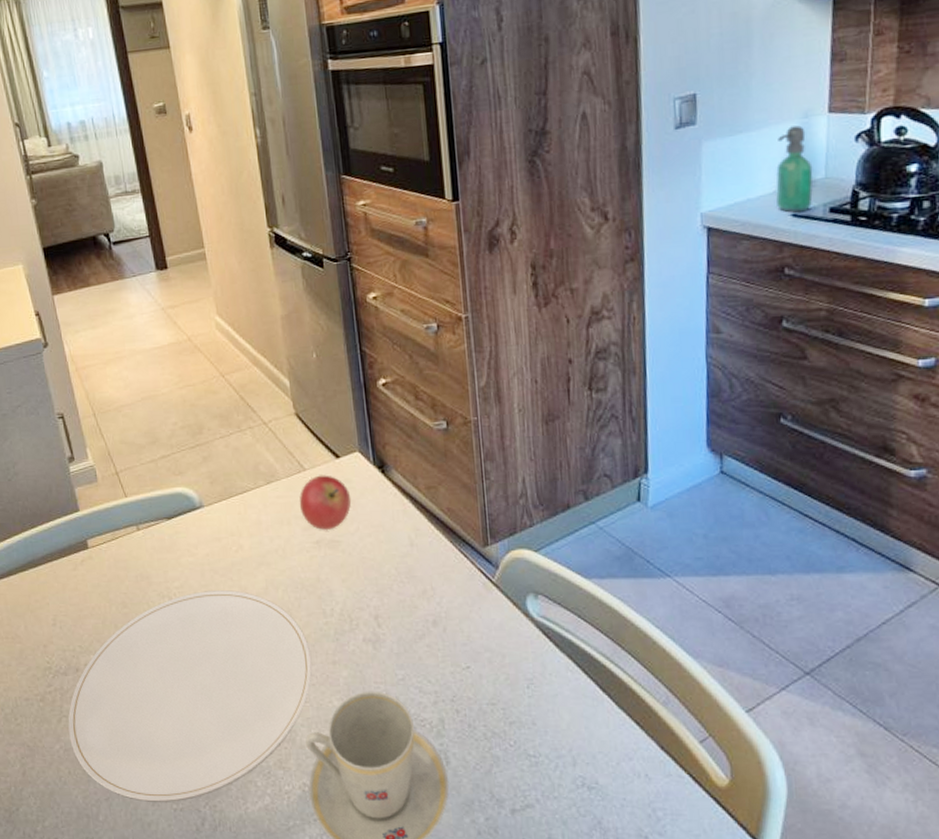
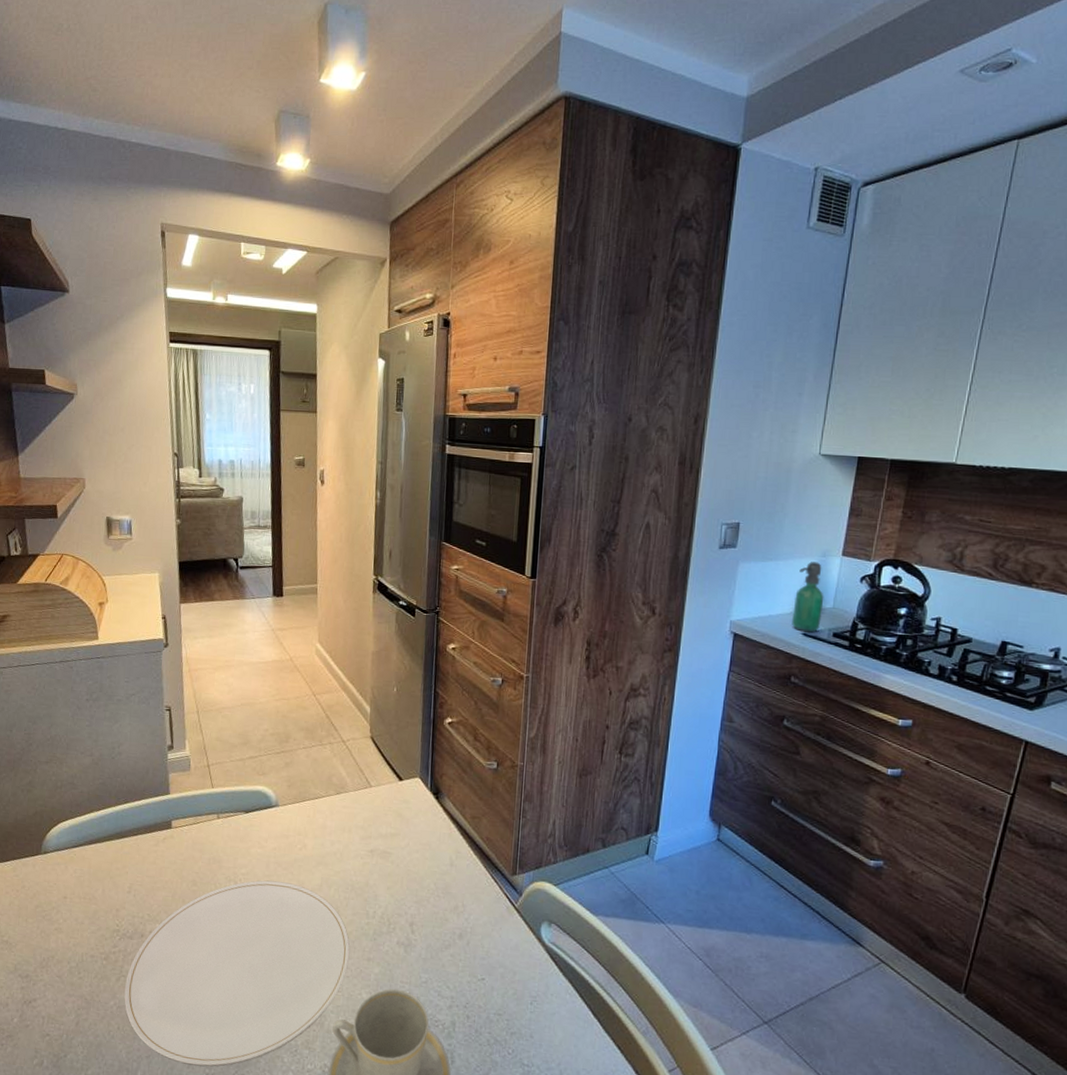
fruit: present [299,475,352,530] -> none [361,793,407,842]

